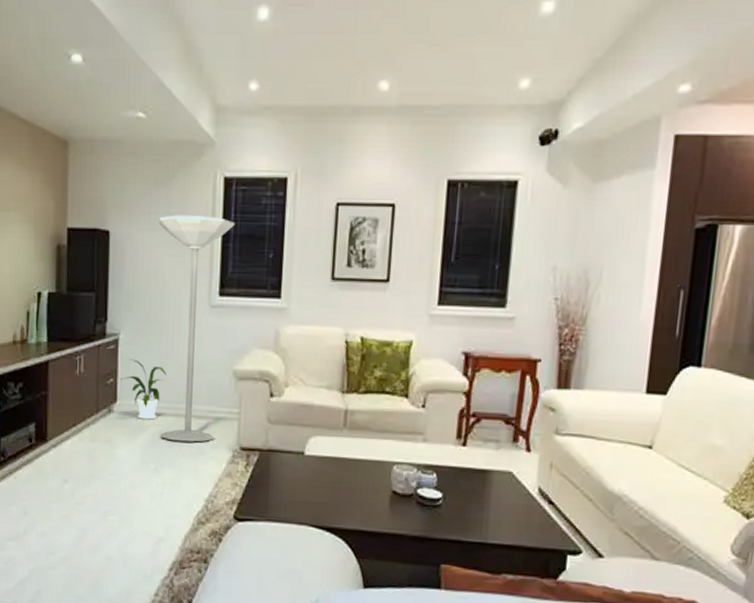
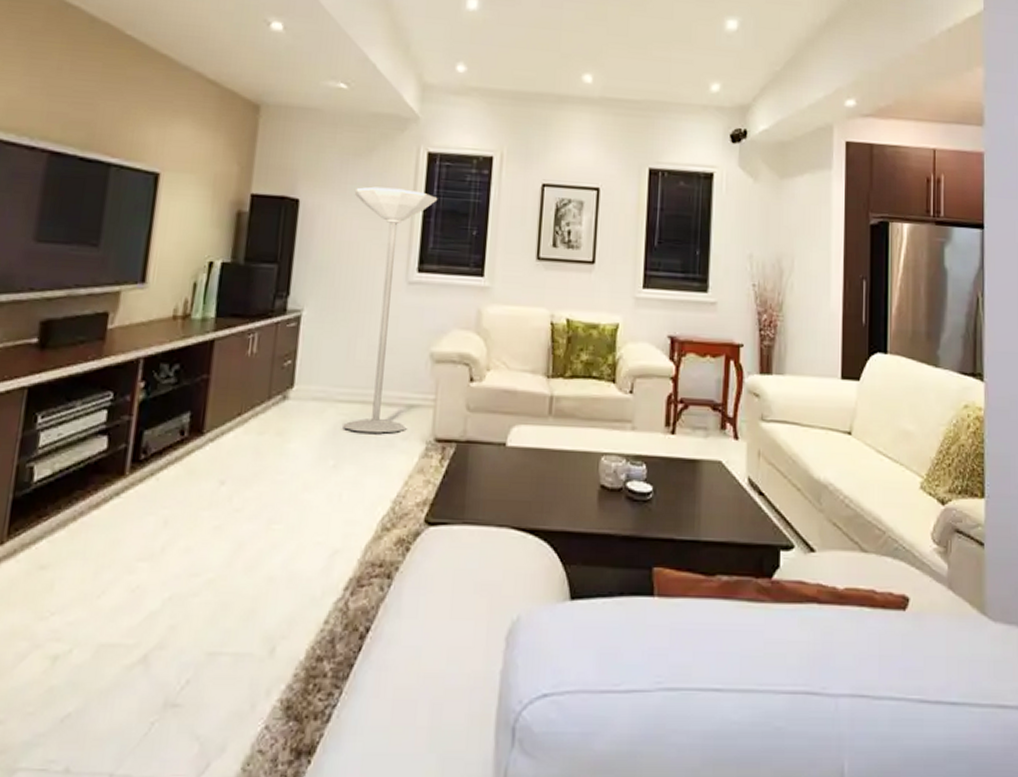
house plant: present [119,359,166,420] -> none [299,338,354,408]

